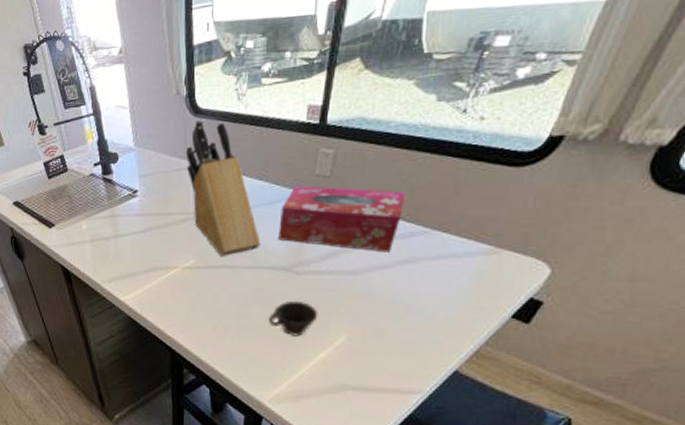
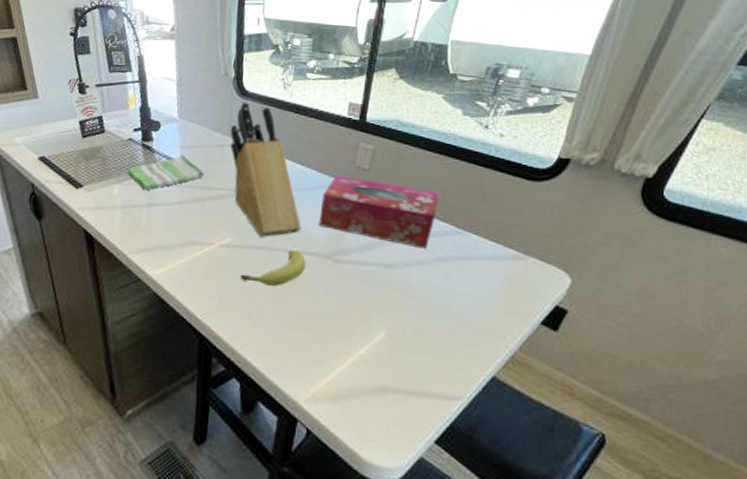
dish towel: none [91,184,164,223] -> present [126,155,205,191]
fruit: none [204,266,267,302] -> present [240,250,306,287]
cup: present [269,300,318,336] -> none [307,290,358,329]

